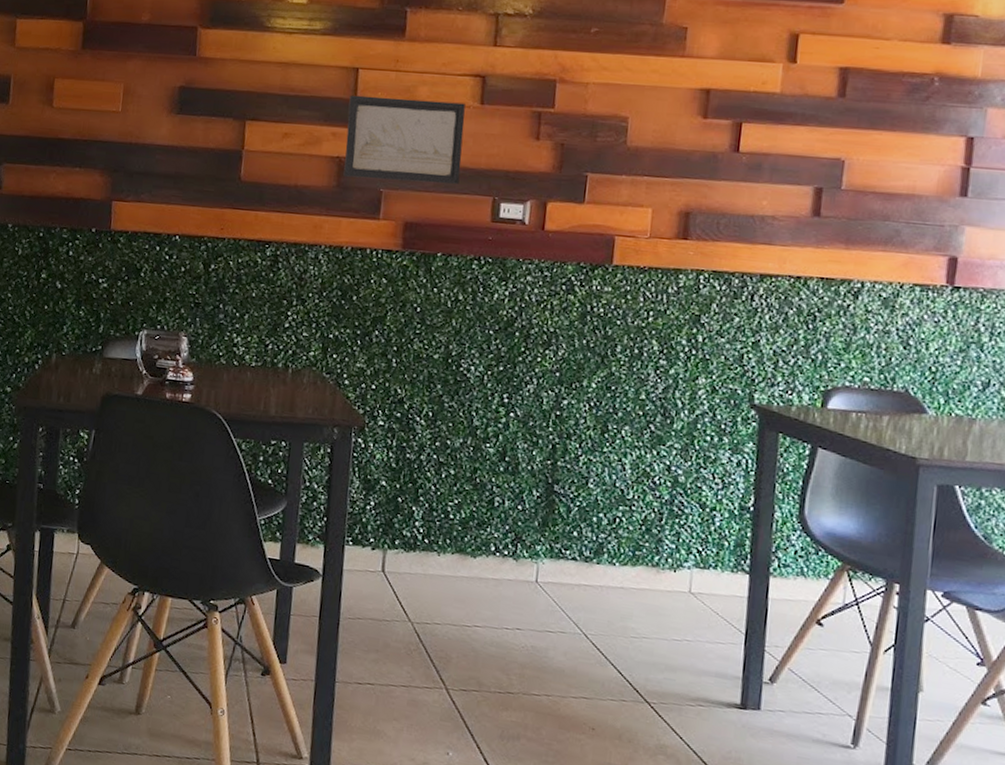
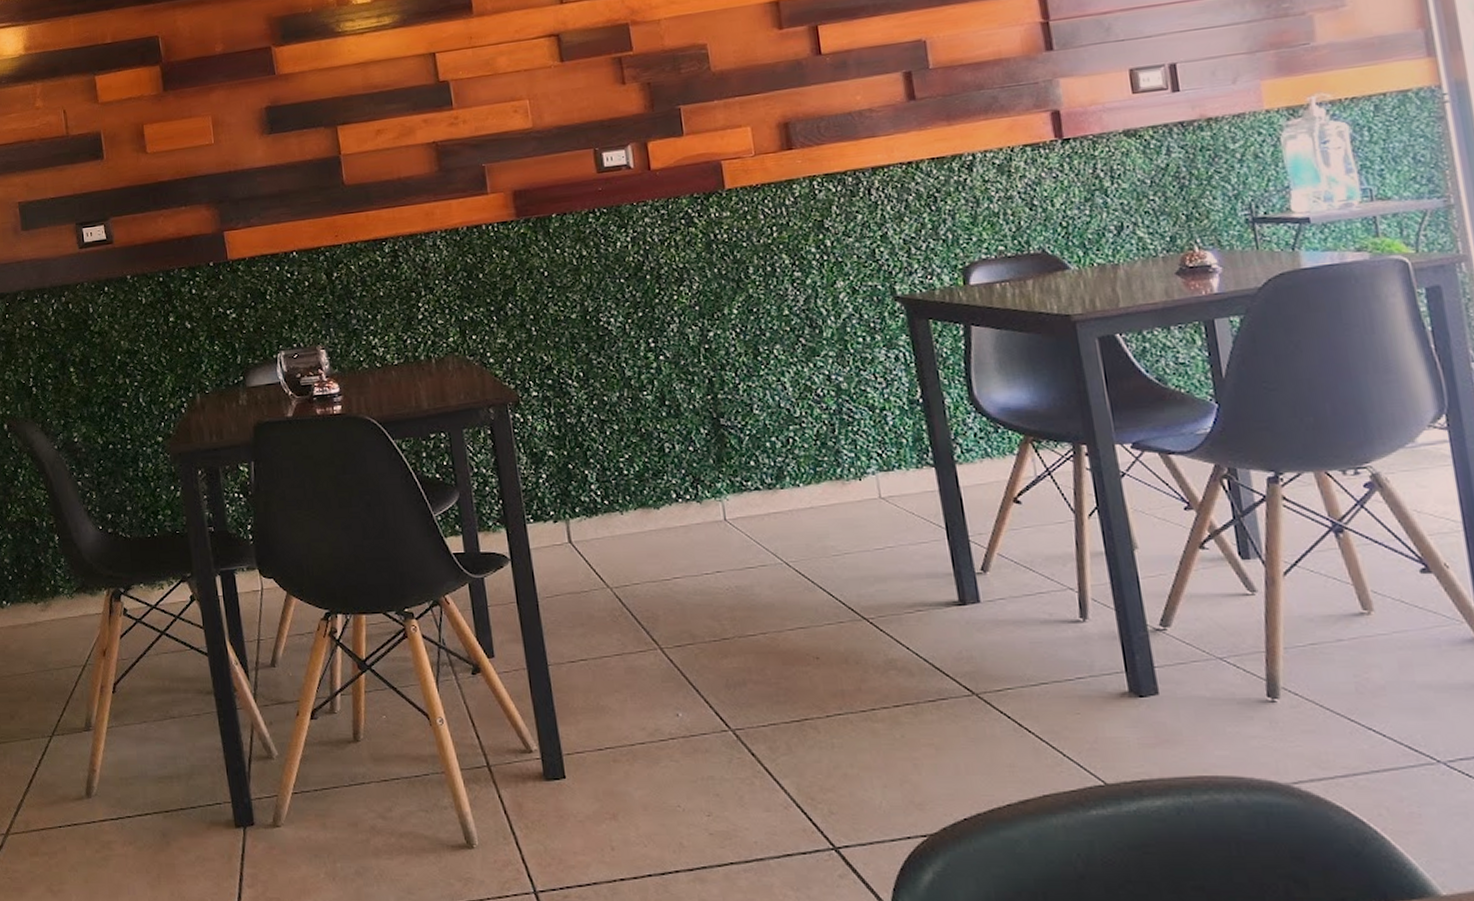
wall art: present [343,95,466,185] -> none [432,64,557,160]

